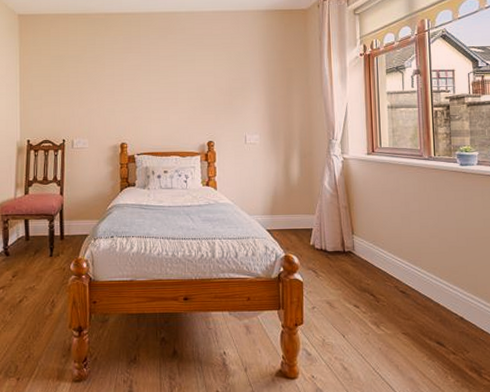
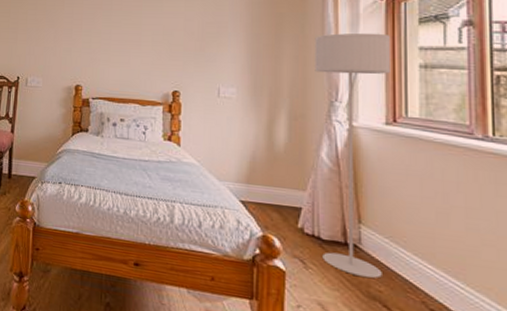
floor lamp: none [316,82,369,276] -> present [315,32,390,278]

